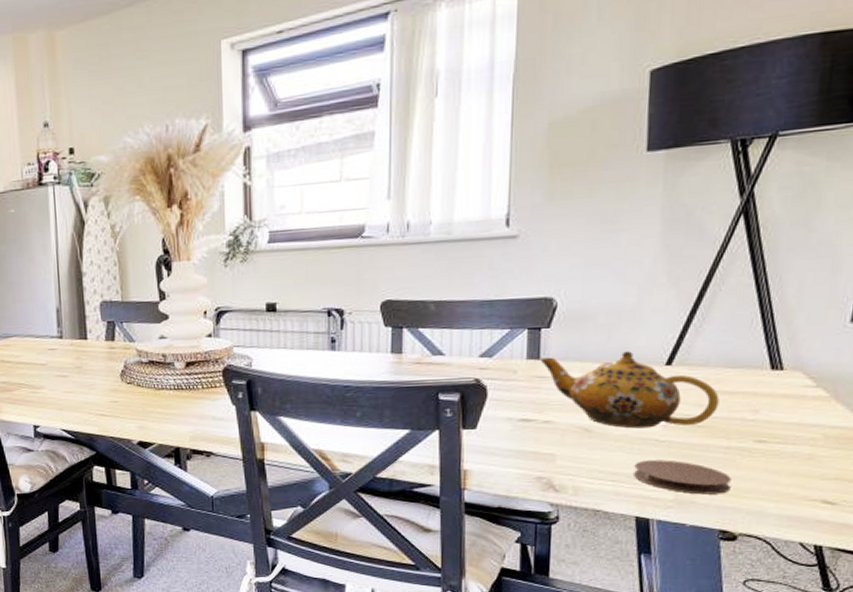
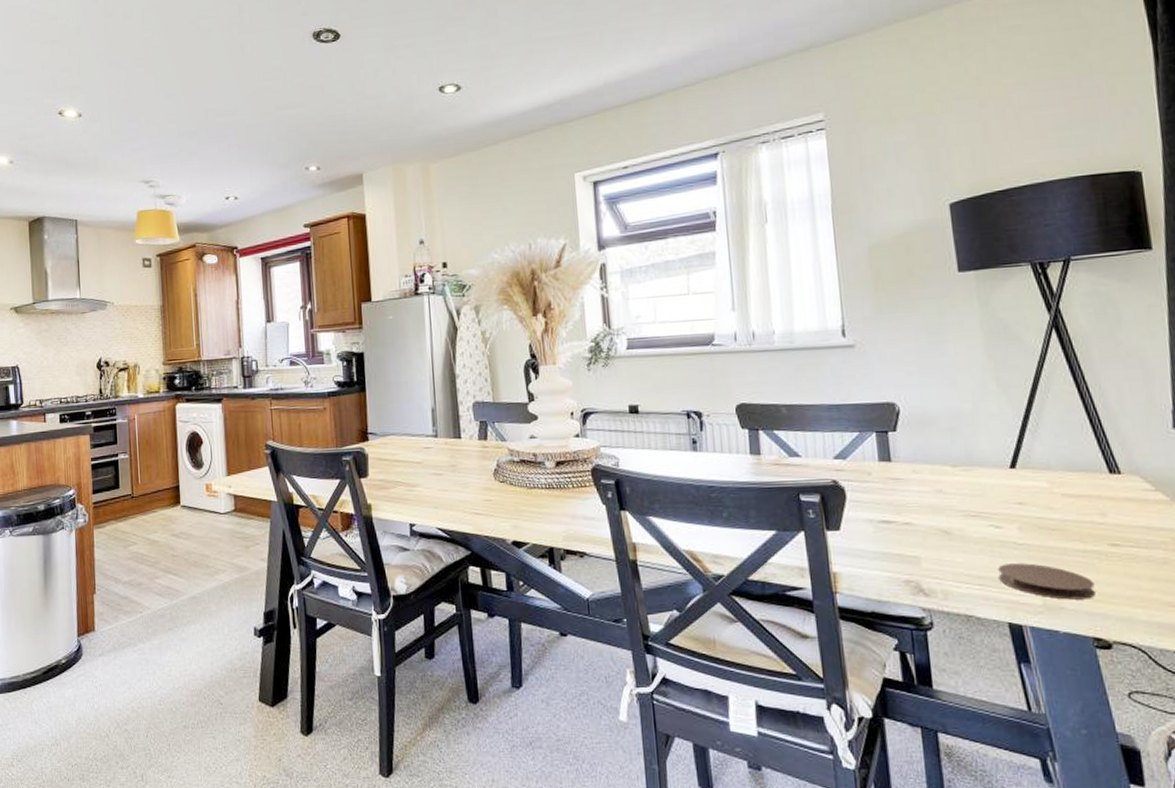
teapot: present [539,351,720,429] -> none [891,454,1068,531]

